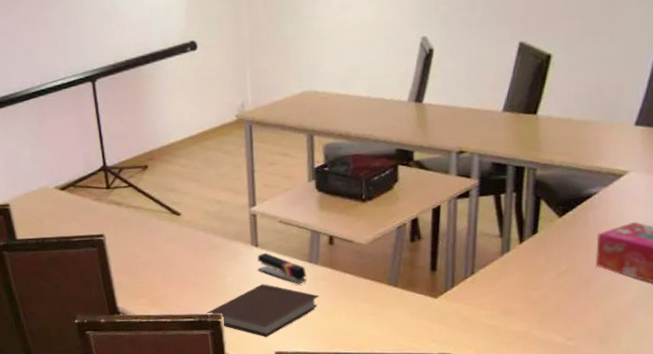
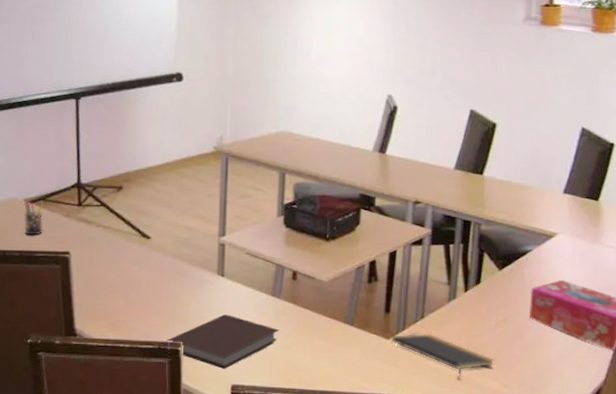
pen holder: none [55,188,76,222] -> present [24,200,44,236]
stapler: present [257,252,307,285] -> none [222,283,269,317]
notepad: none [440,289,557,334] -> present [392,333,495,378]

